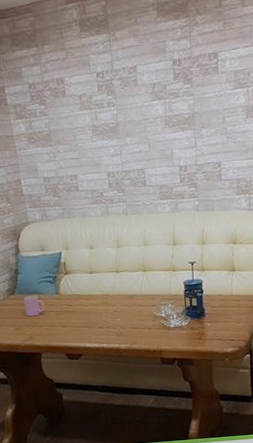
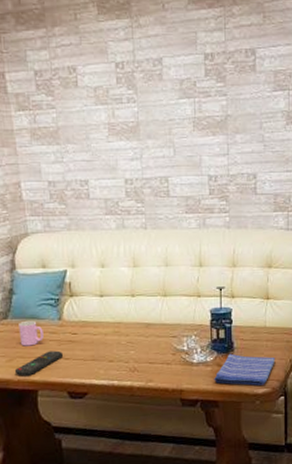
remote control: none [21,319,61,342] -> present [14,350,63,376]
dish towel: none [189,318,241,346] -> present [214,353,275,386]

